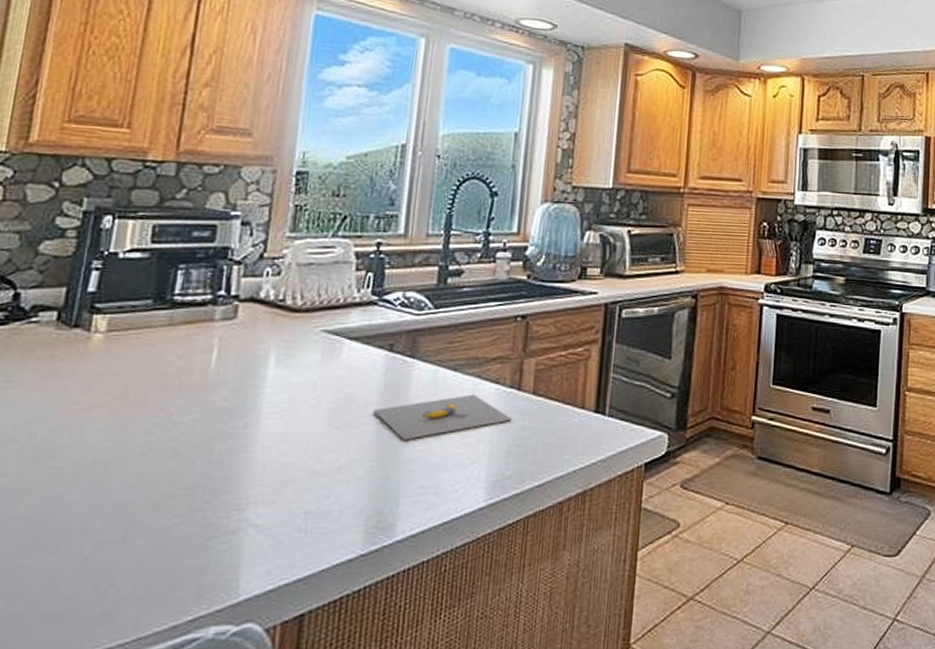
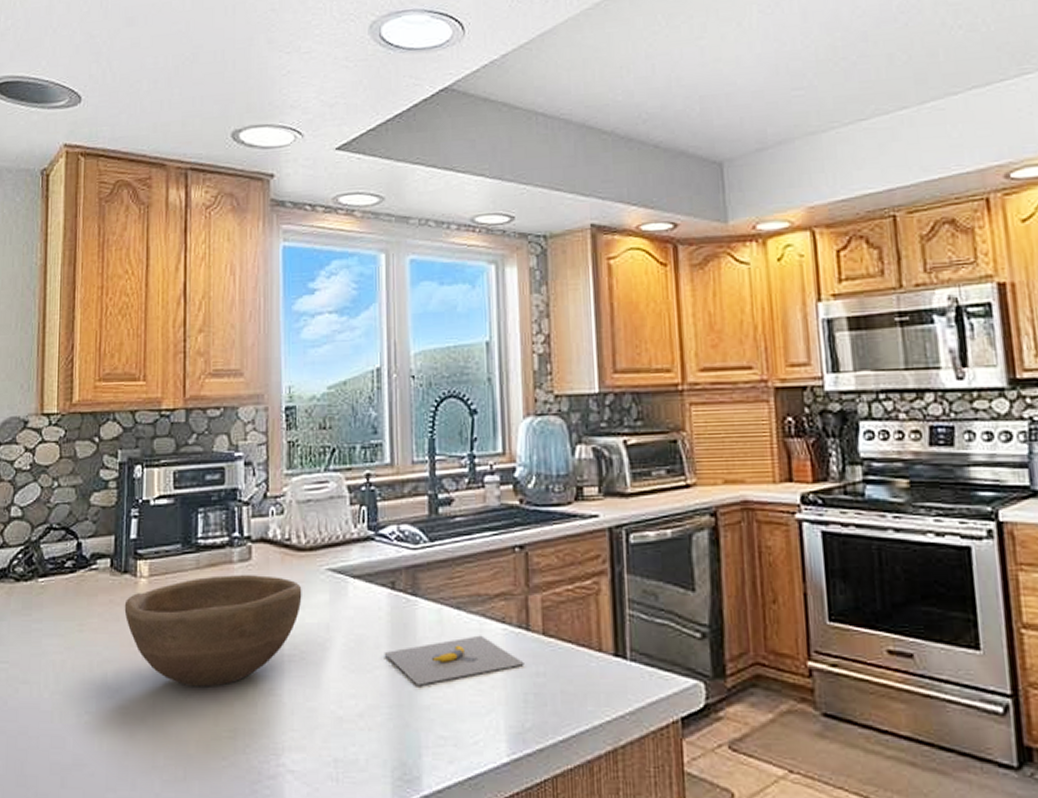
bowl: none [68,333,292,446] -> present [124,575,302,687]

